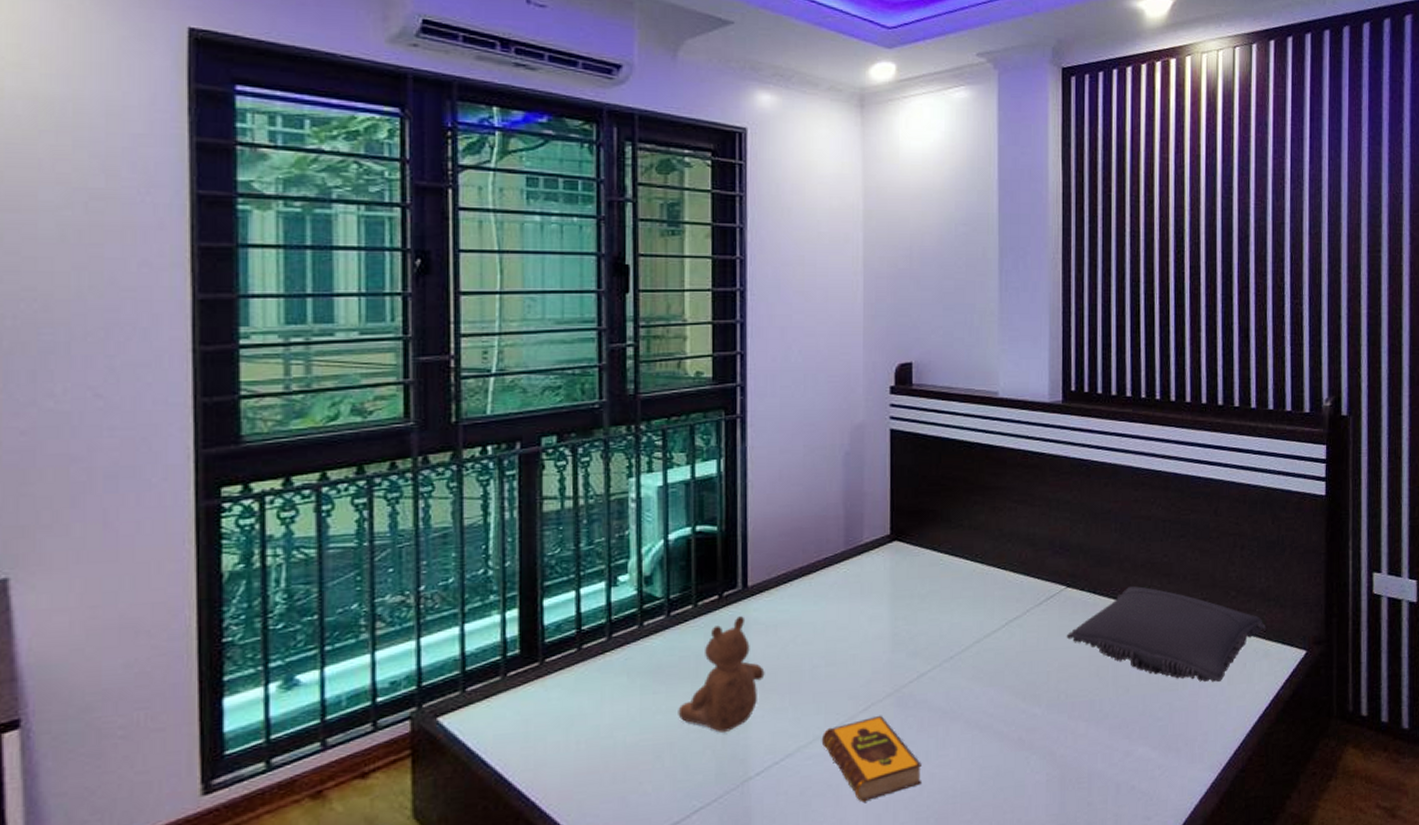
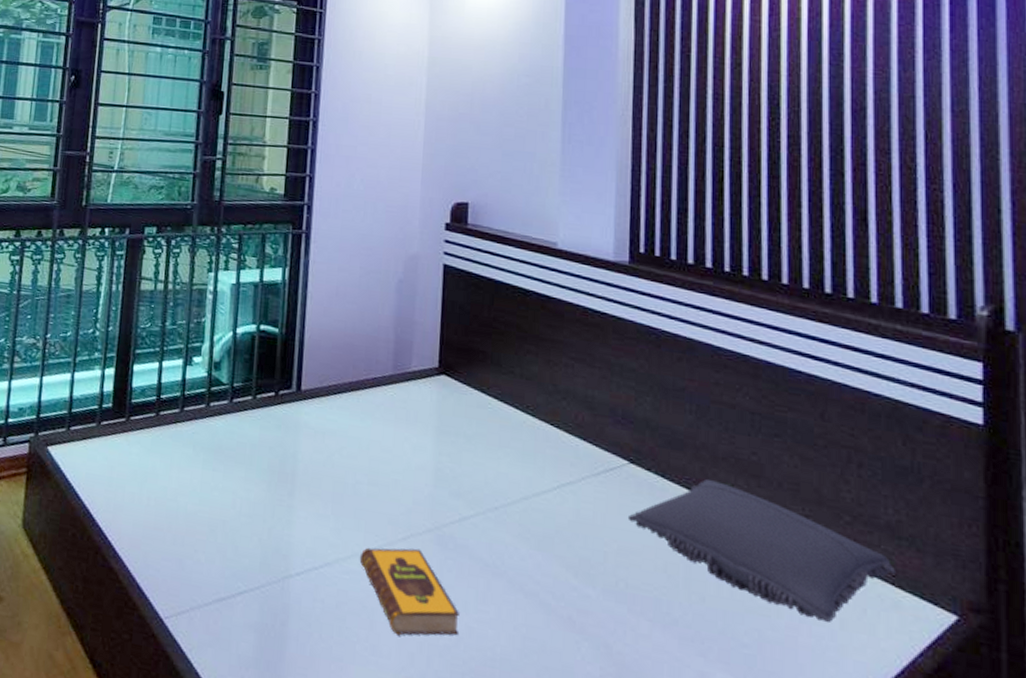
teddy bear: present [678,616,765,733] -> none [232,416,311,525]

